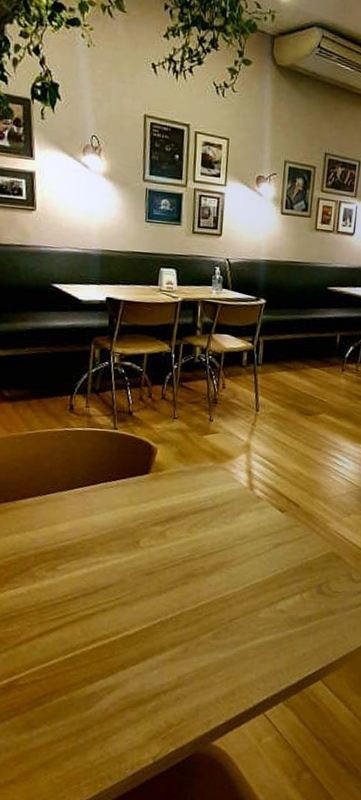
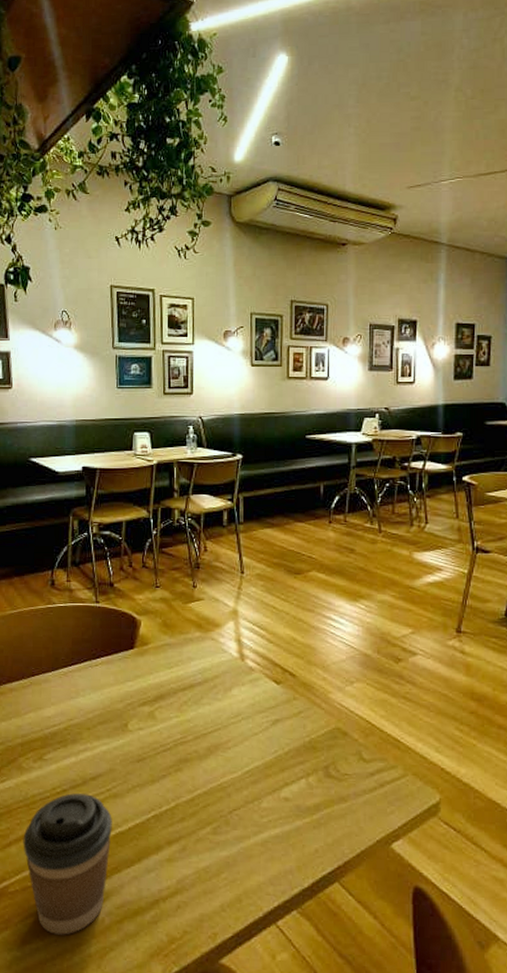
coffee cup: none [33,600,120,721] -> present [23,793,112,935]

